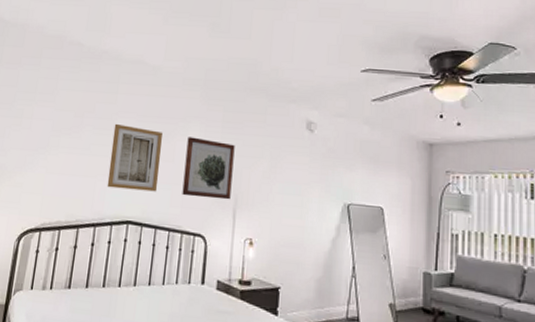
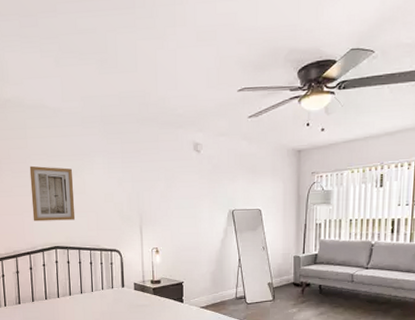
wall art: present [182,137,235,200] -> none [94,169,136,221]

